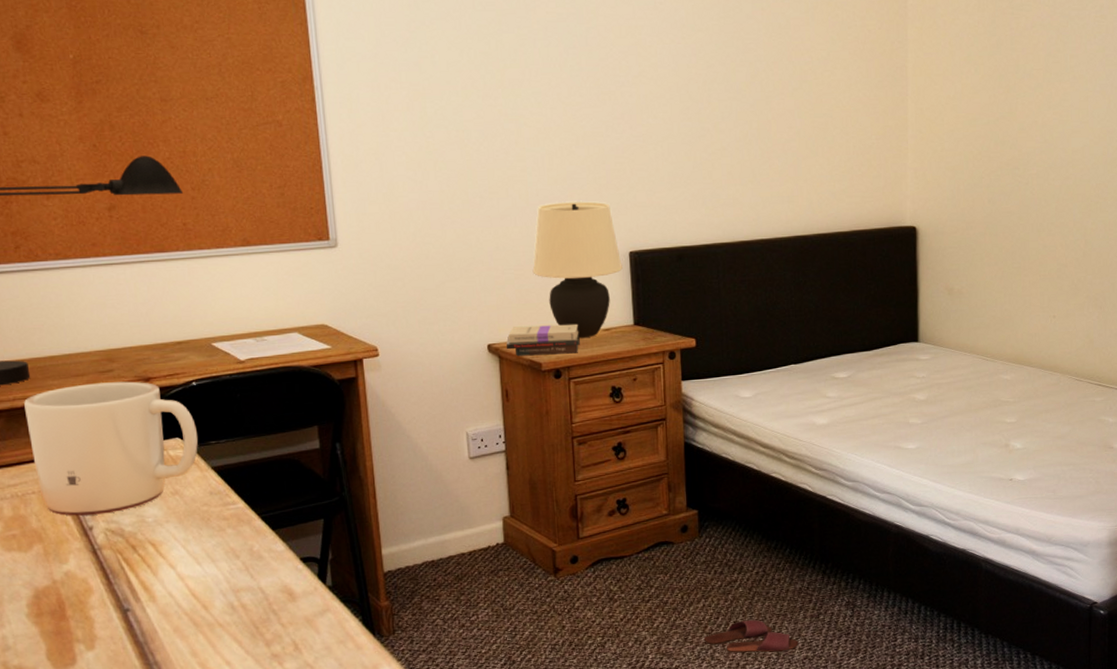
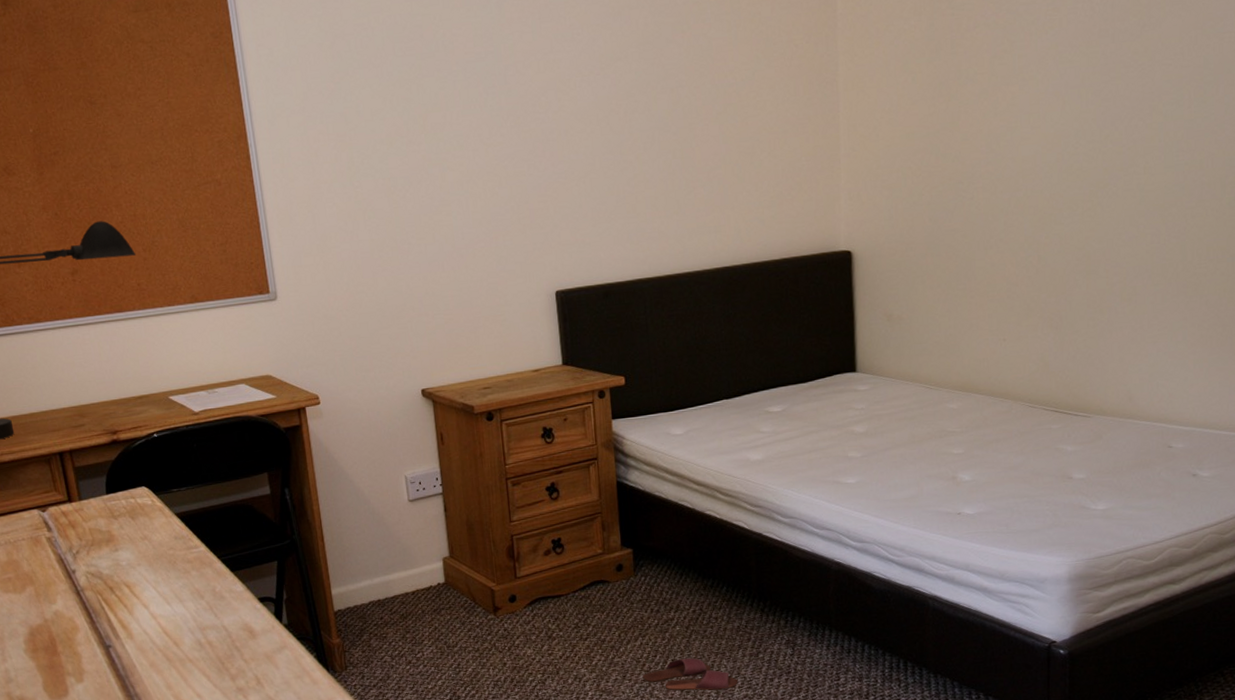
mug: present [24,381,199,516] -> none [10,434,162,561]
books: present [506,324,580,355] -> none [439,366,510,399]
table lamp: present [532,201,623,338] -> none [461,242,549,380]

